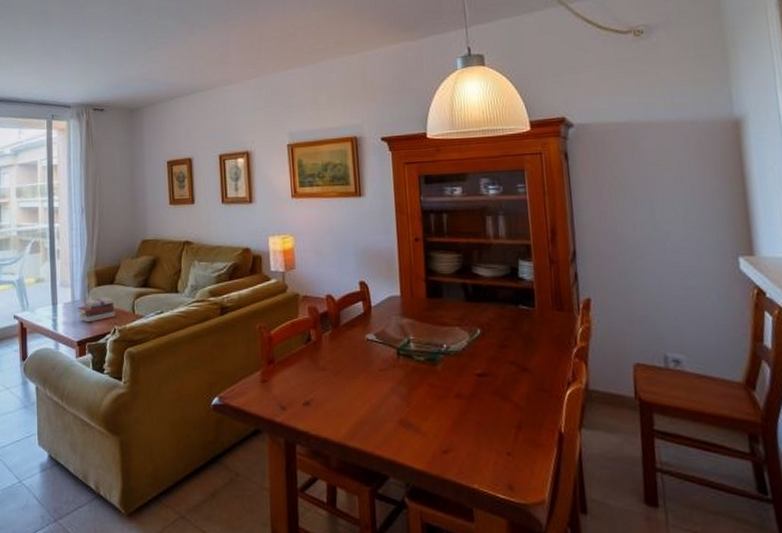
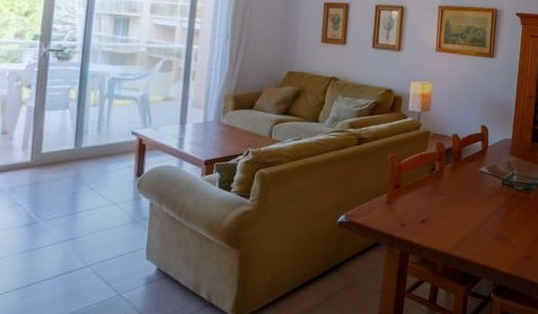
books: present [77,297,116,323] -> none [208,120,252,144]

